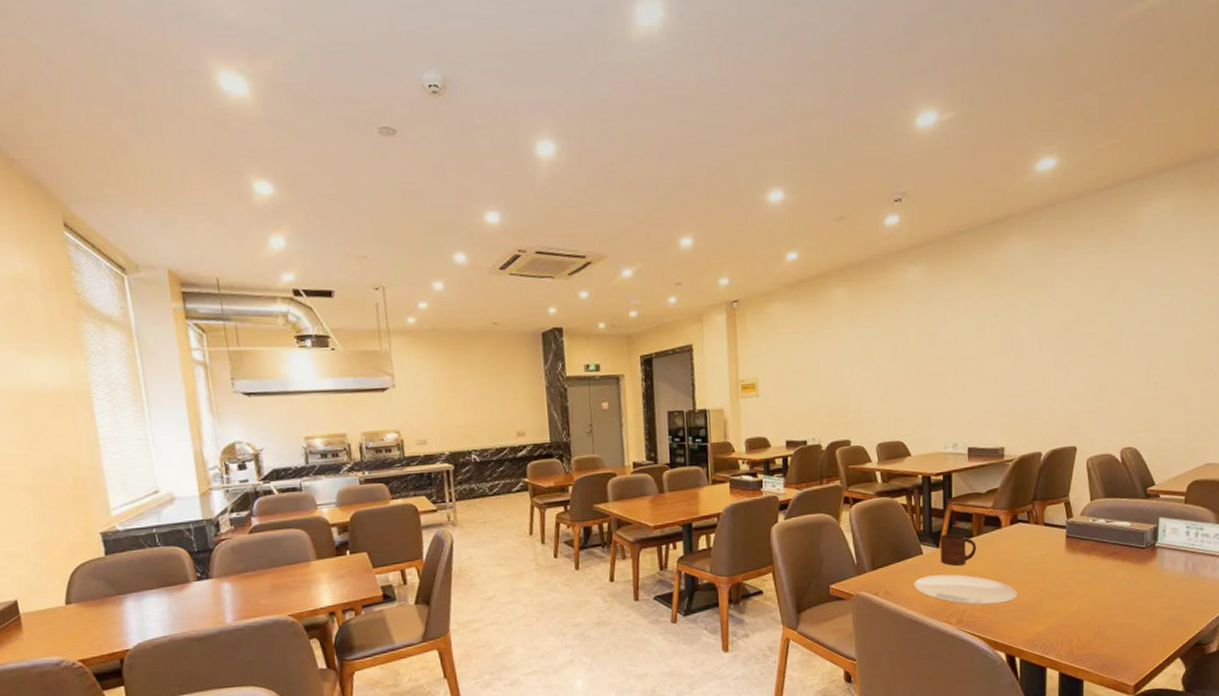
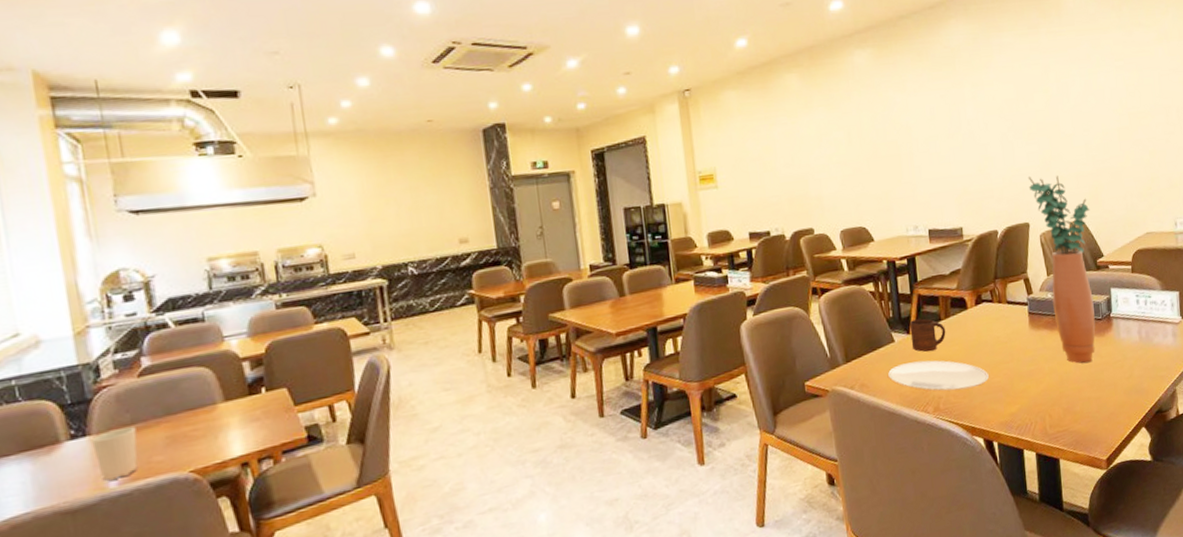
cup: none [213,574,249,618] -> present [91,426,138,482]
vase: none [1080,400,1146,590] -> present [1027,176,1096,363]

